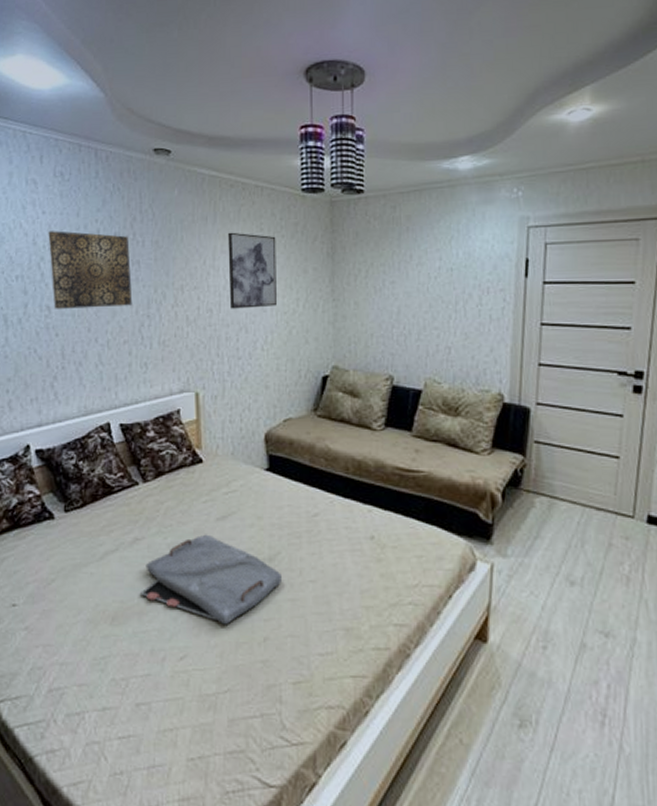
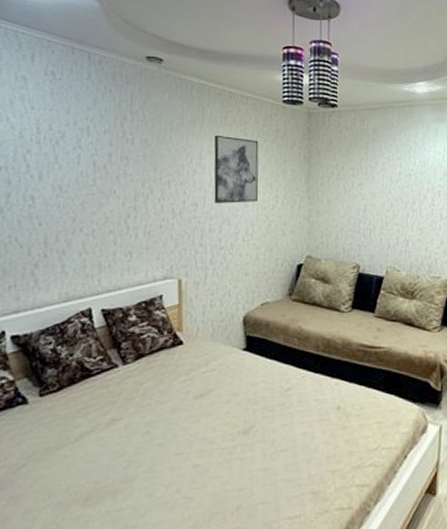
wall art: present [48,231,133,309] -> none [36,126,120,199]
serving tray: present [139,534,281,625] -> none [114,411,255,498]

